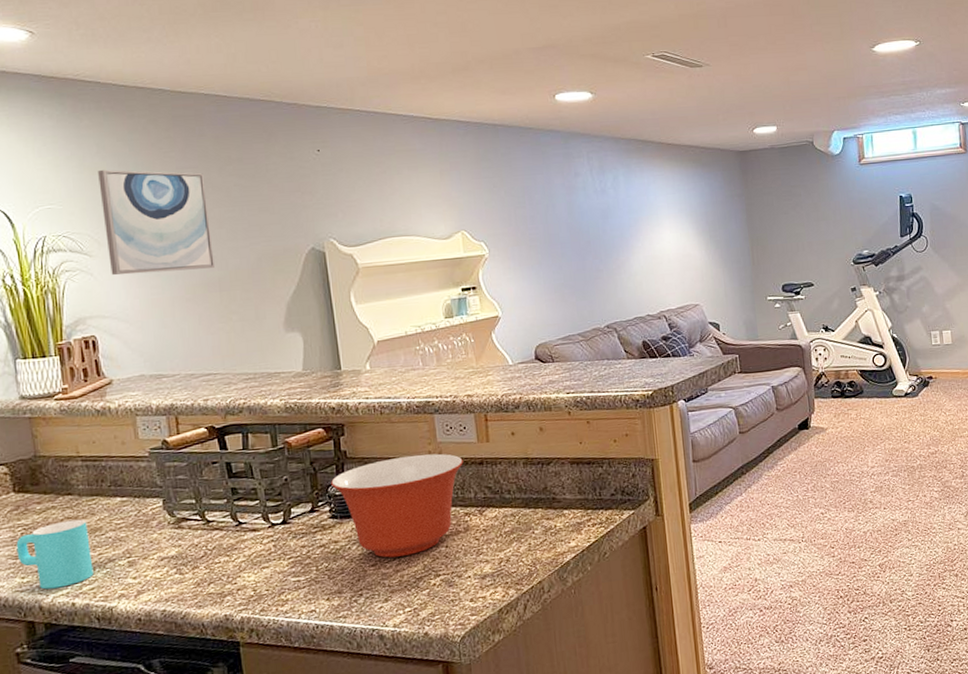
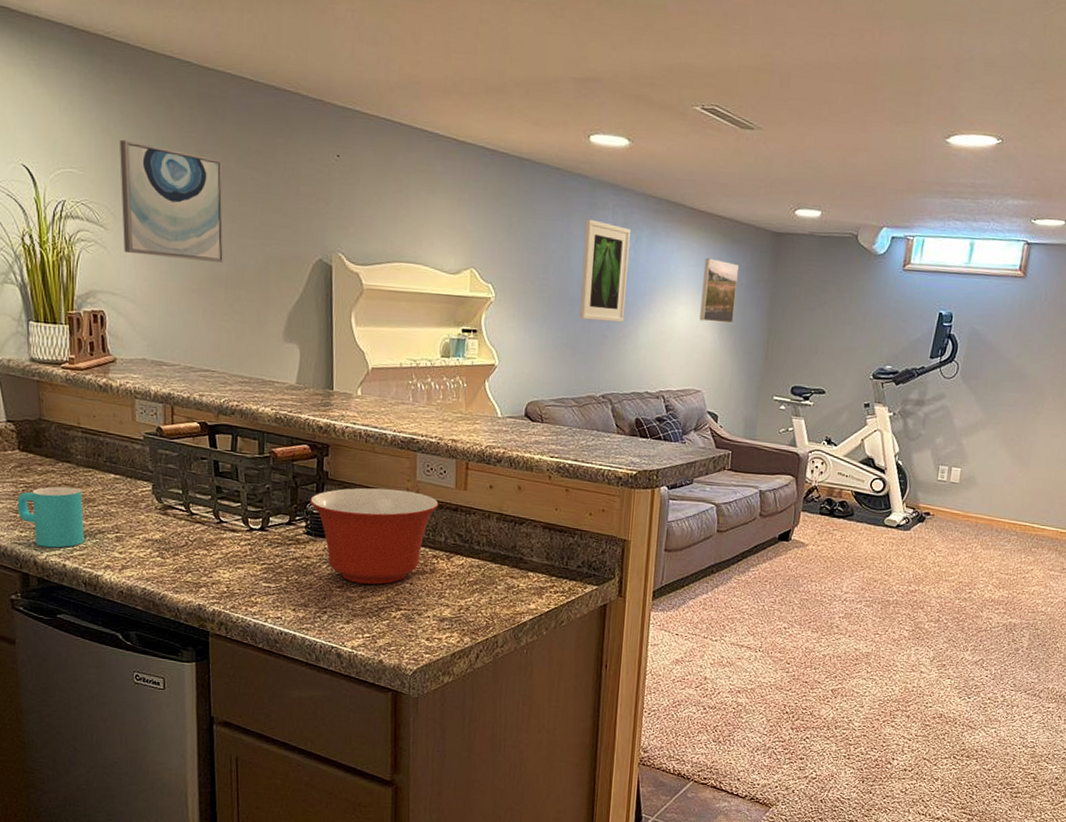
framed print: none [564,168,616,259] -> present [580,219,630,323]
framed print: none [680,184,717,241] -> present [699,258,739,324]

